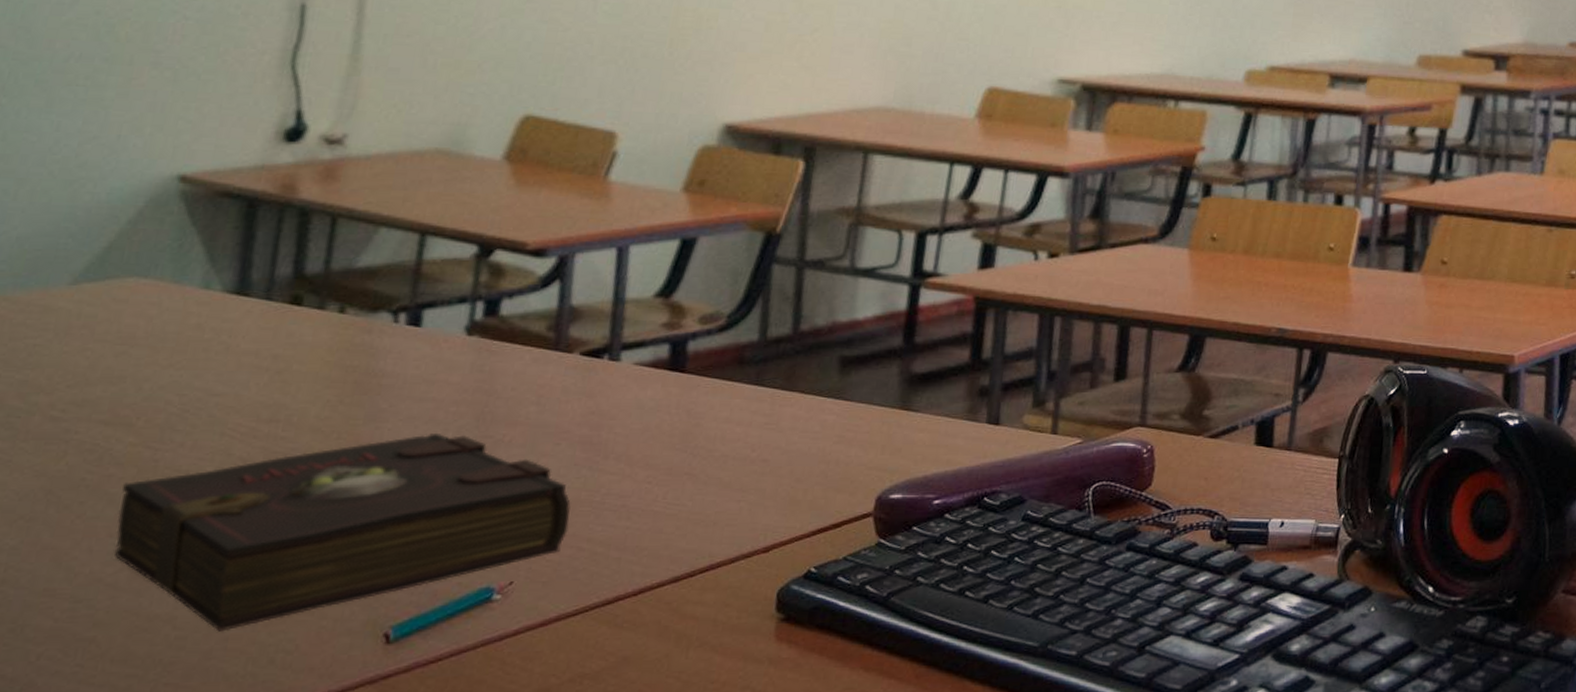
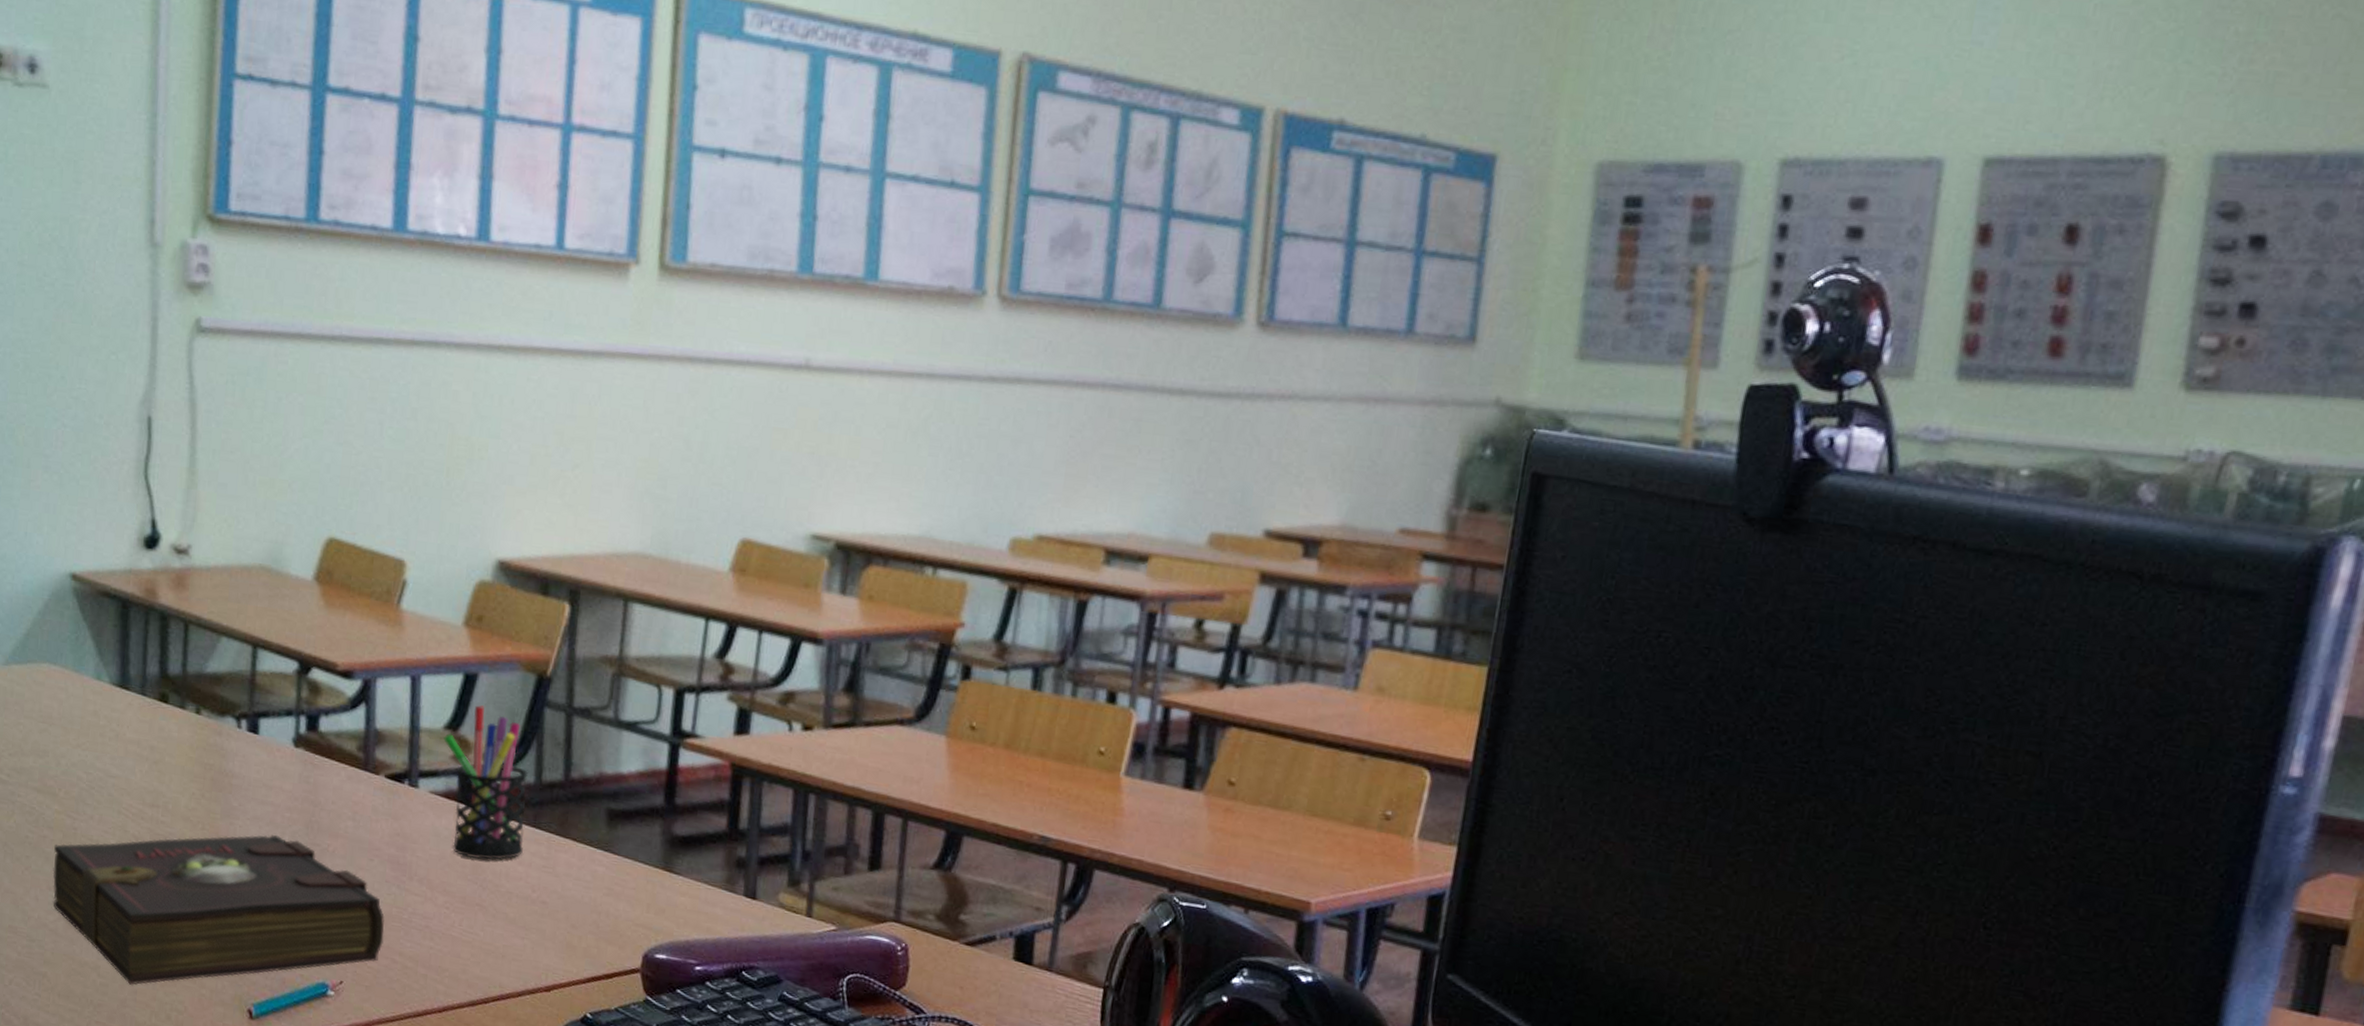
pen holder: none [653,269,751,427] -> present [443,705,528,860]

